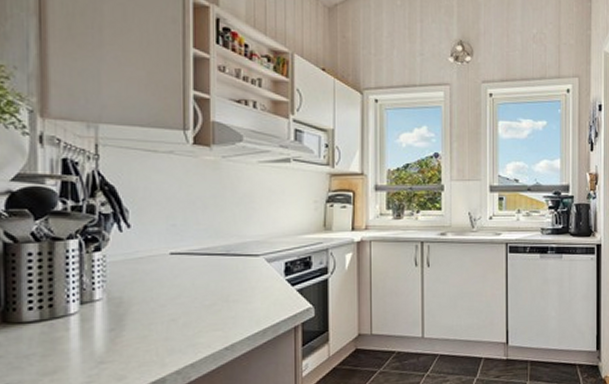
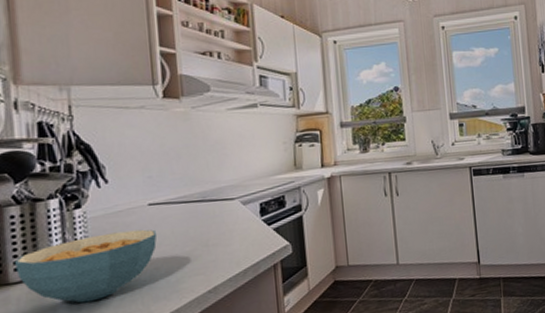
cereal bowl: none [30,278,177,349] -> present [15,229,157,304]

